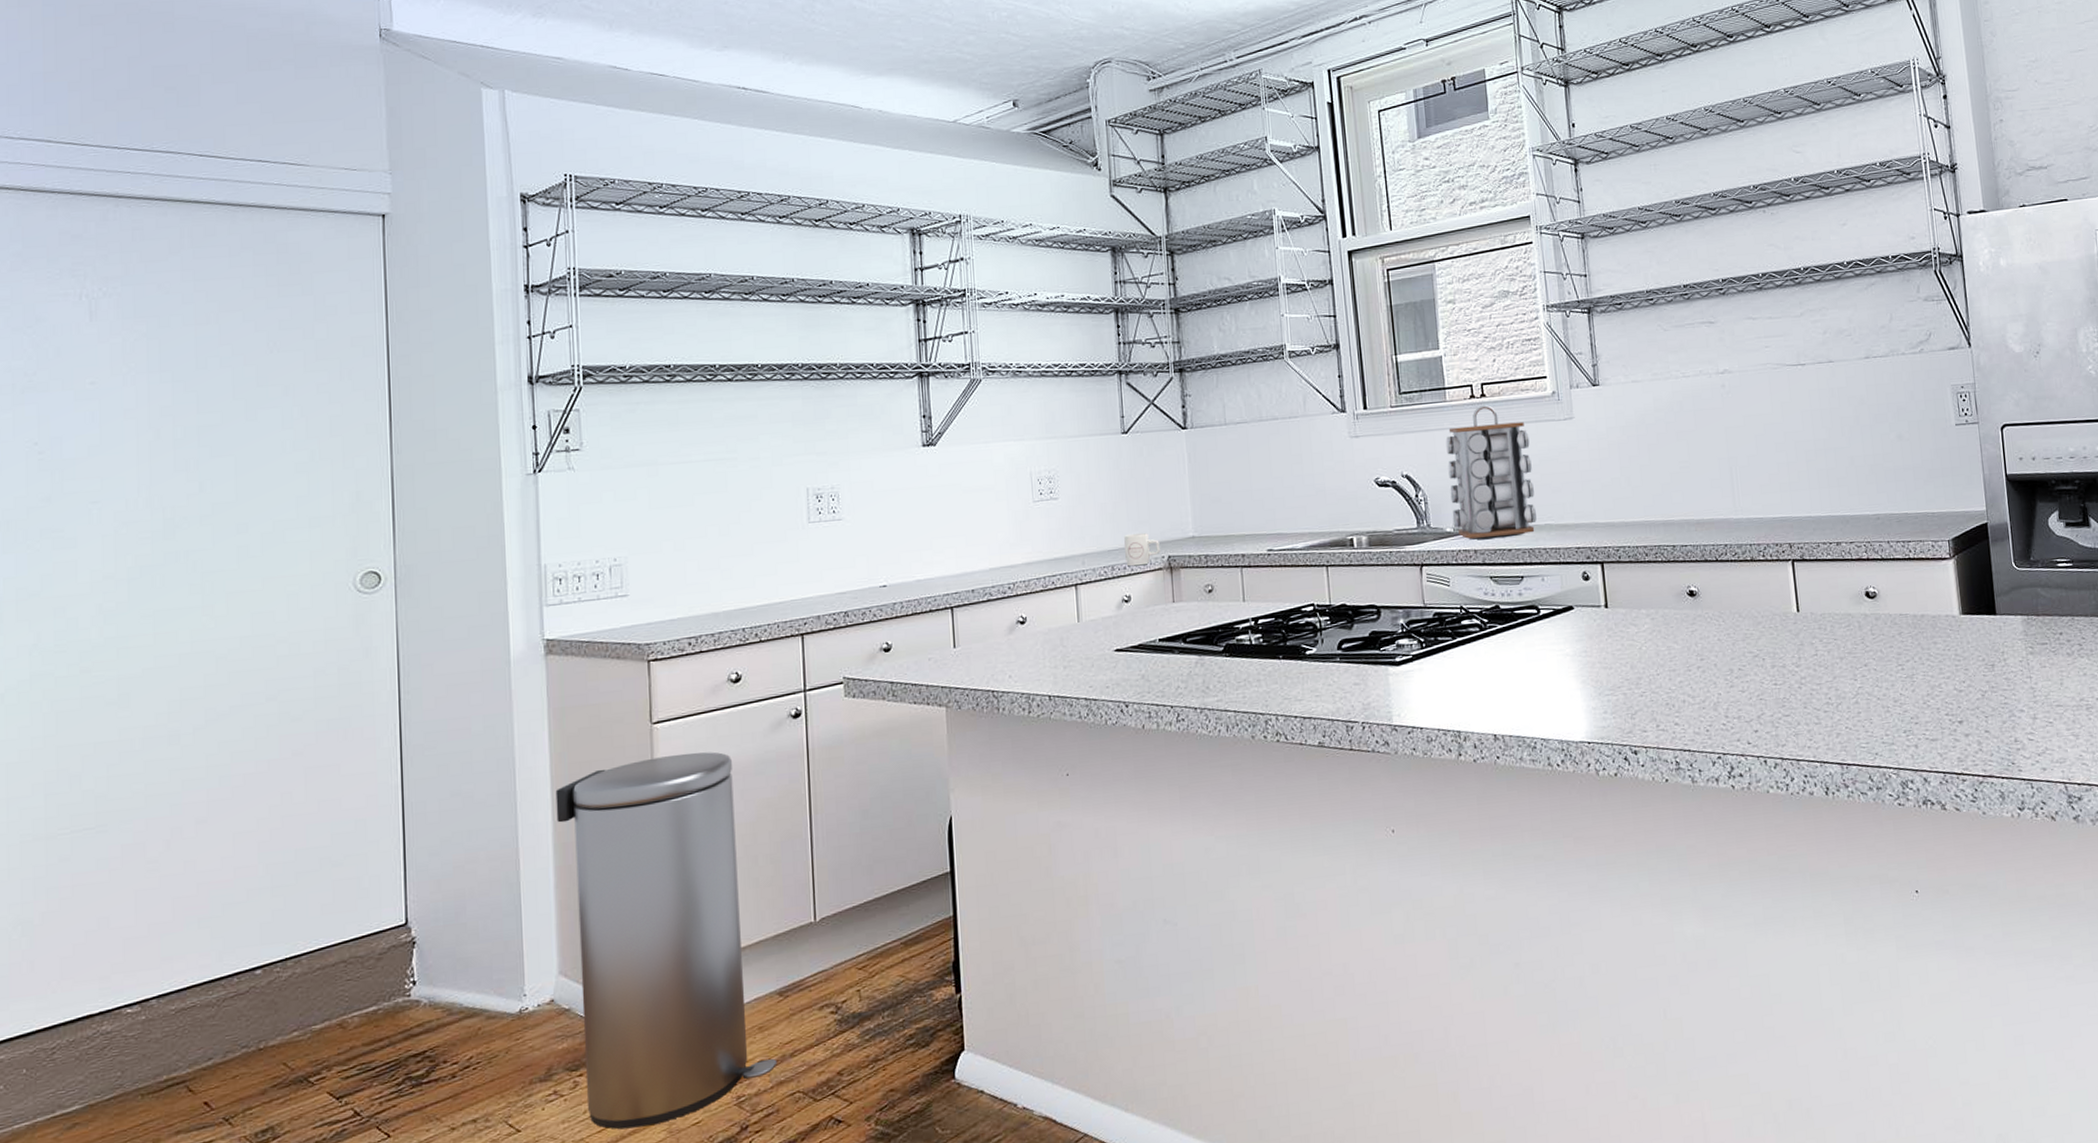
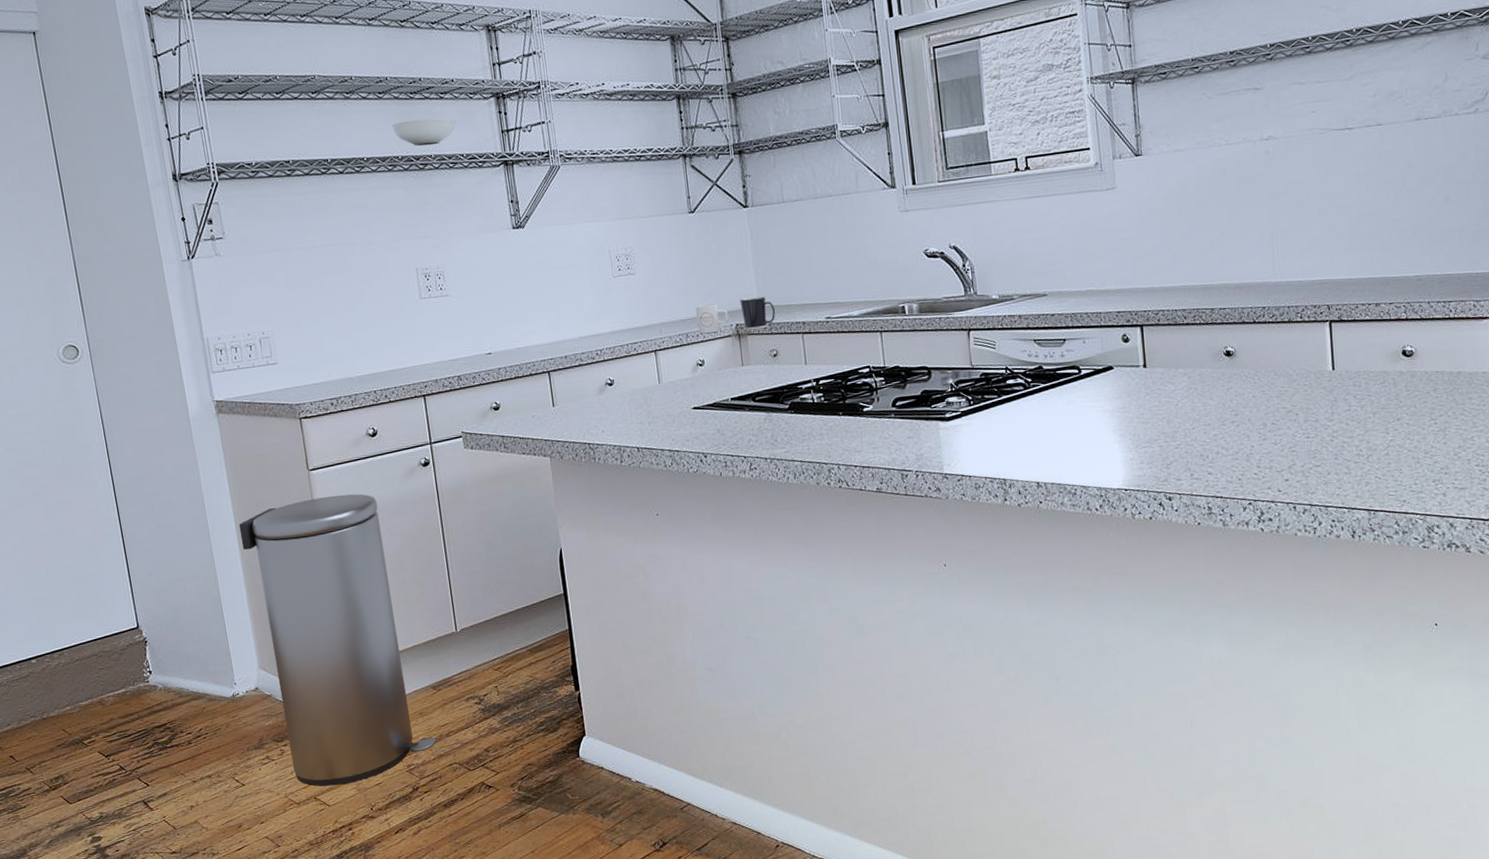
bowl: none [794,324,867,354] -> present [391,118,456,146]
mug: none [1173,525,1213,563] -> present [739,296,776,331]
spice rack: present [1445,405,1537,540] -> none [991,178,1079,306]

